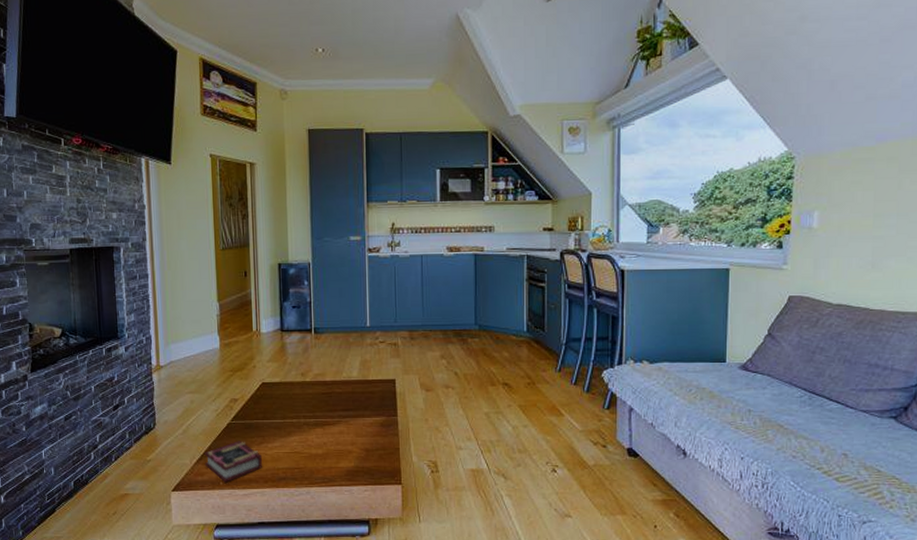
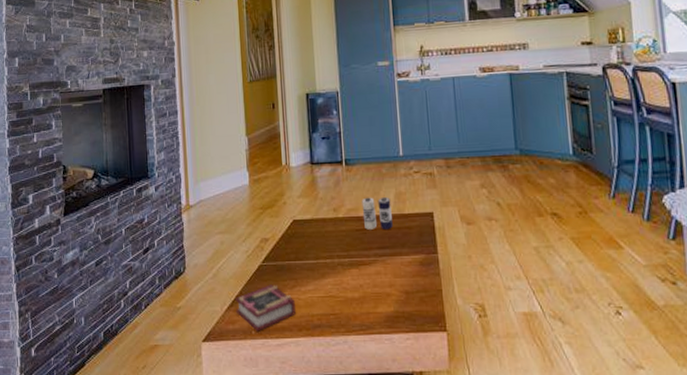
candle: none [328,363,357,393] -> present [361,196,393,230]

